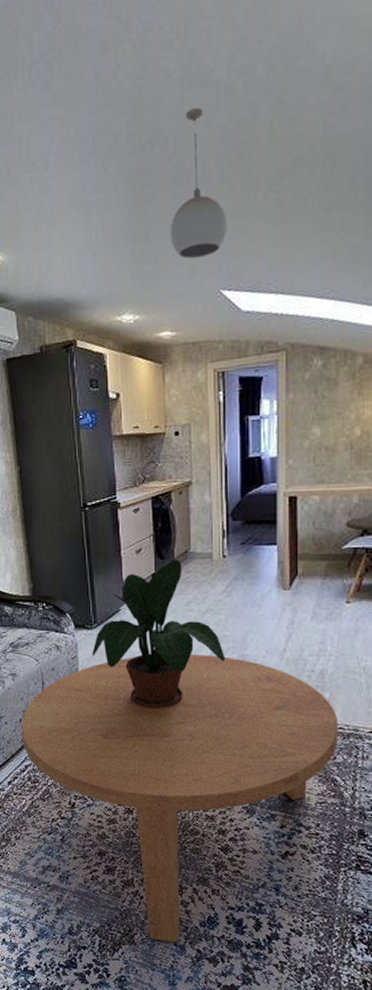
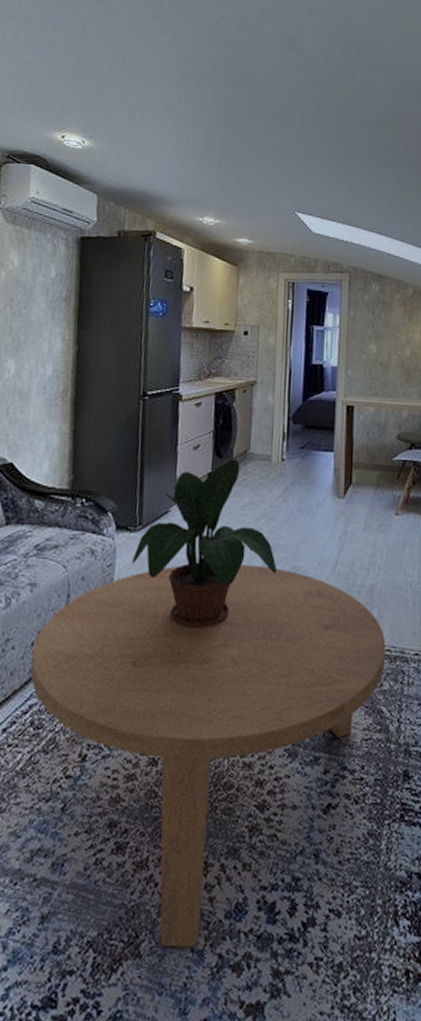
pendant light: present [170,107,228,259] -> none [254,64,306,182]

